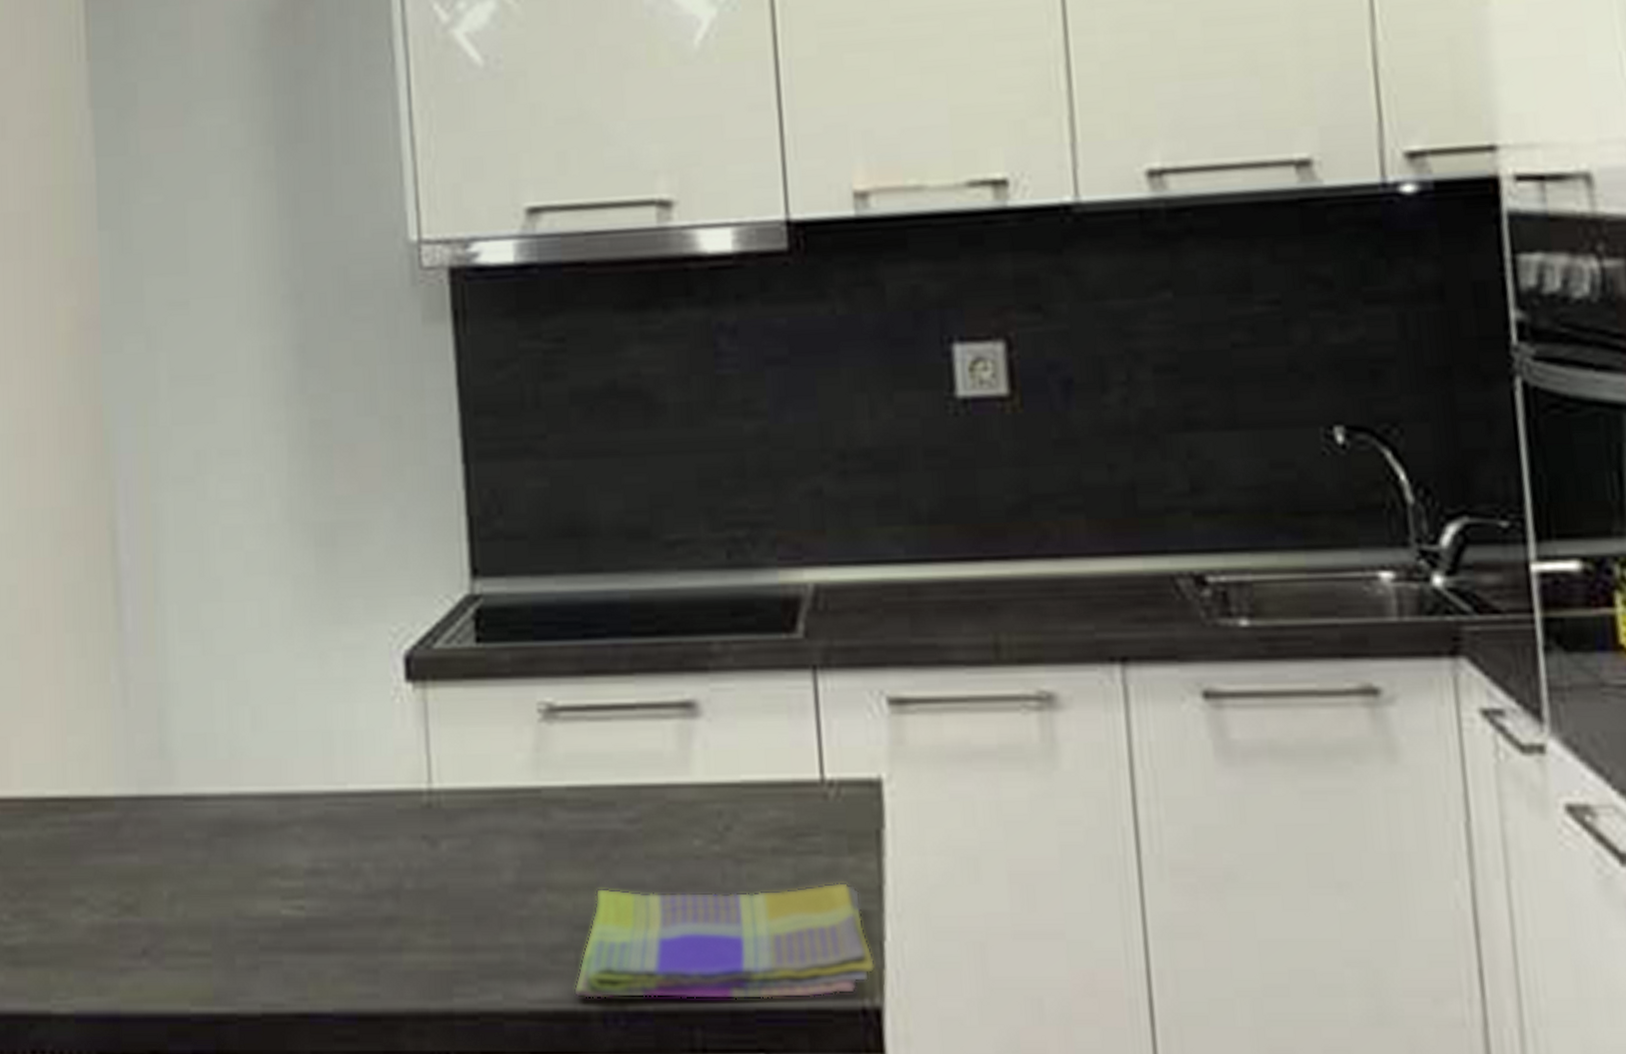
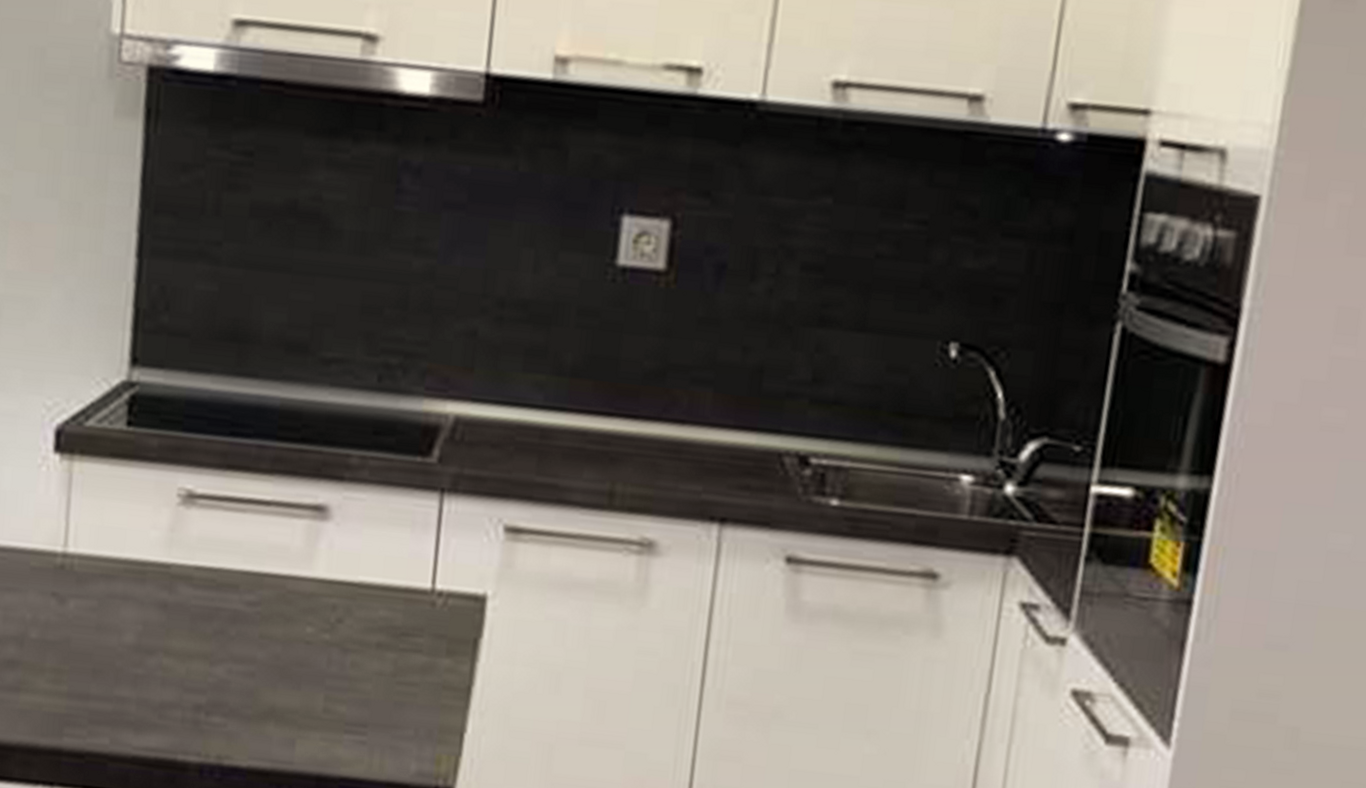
dish towel: present [573,882,876,1000] -> none [175,658,454,774]

